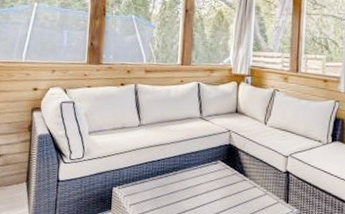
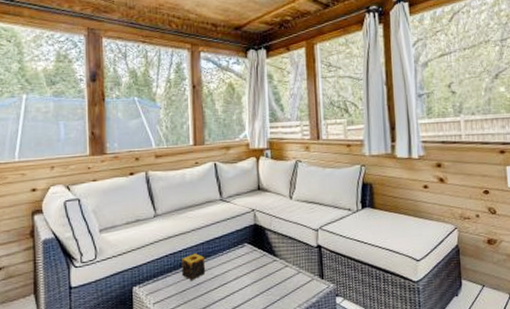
candle: none [158,164,180,188] -> present [182,253,206,280]

